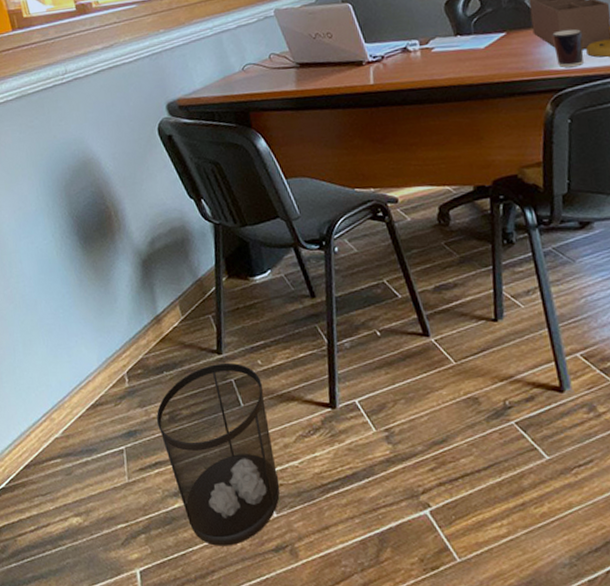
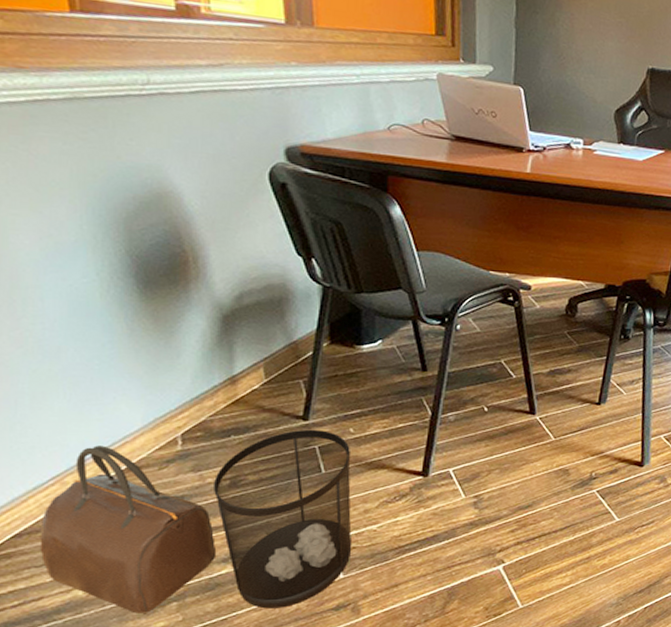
handbag: none [40,385,169,544] -> present [40,445,217,614]

